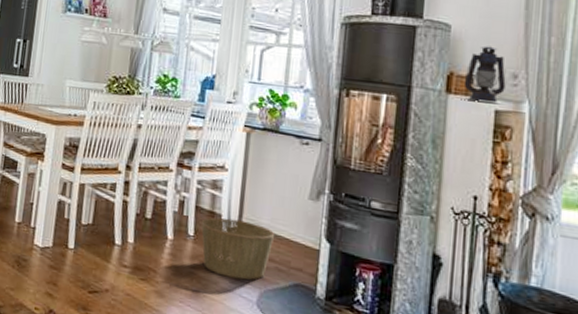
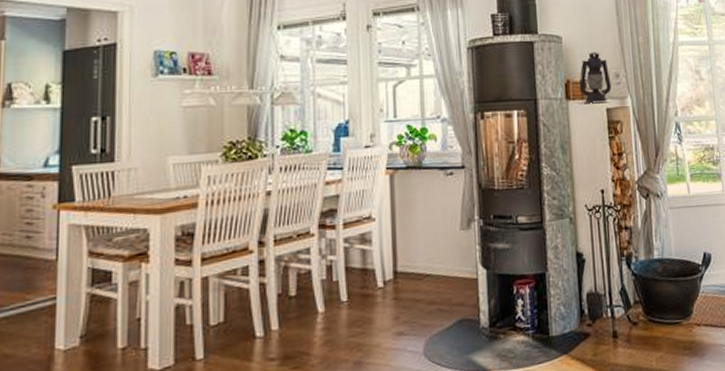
basket: present [201,217,275,280] -> none [353,269,433,336]

